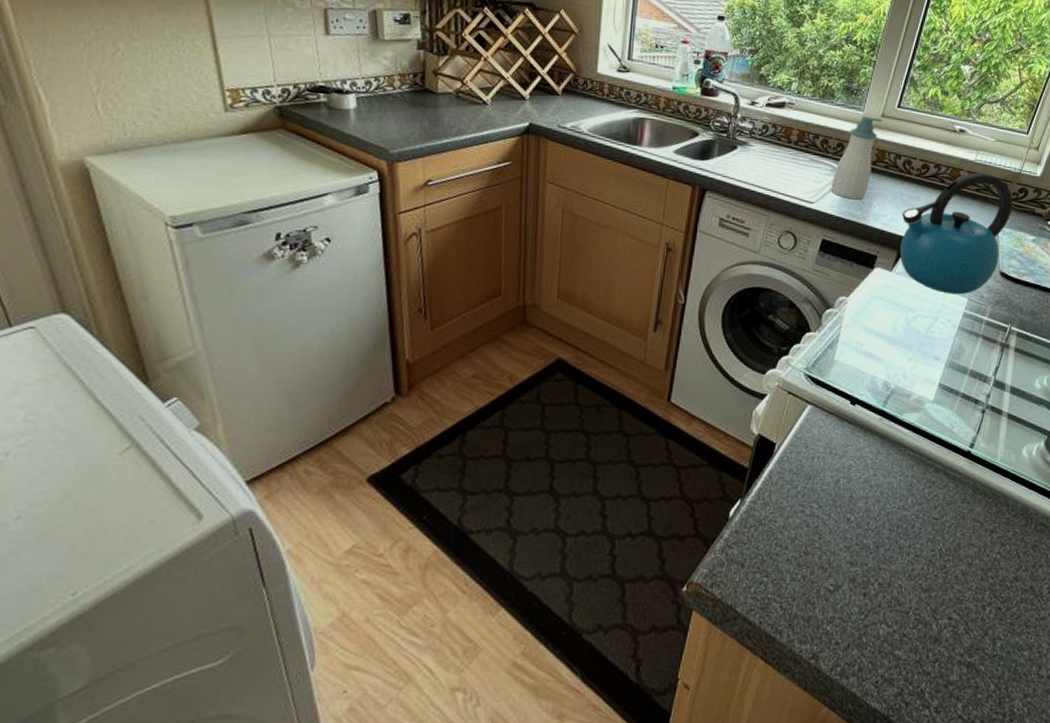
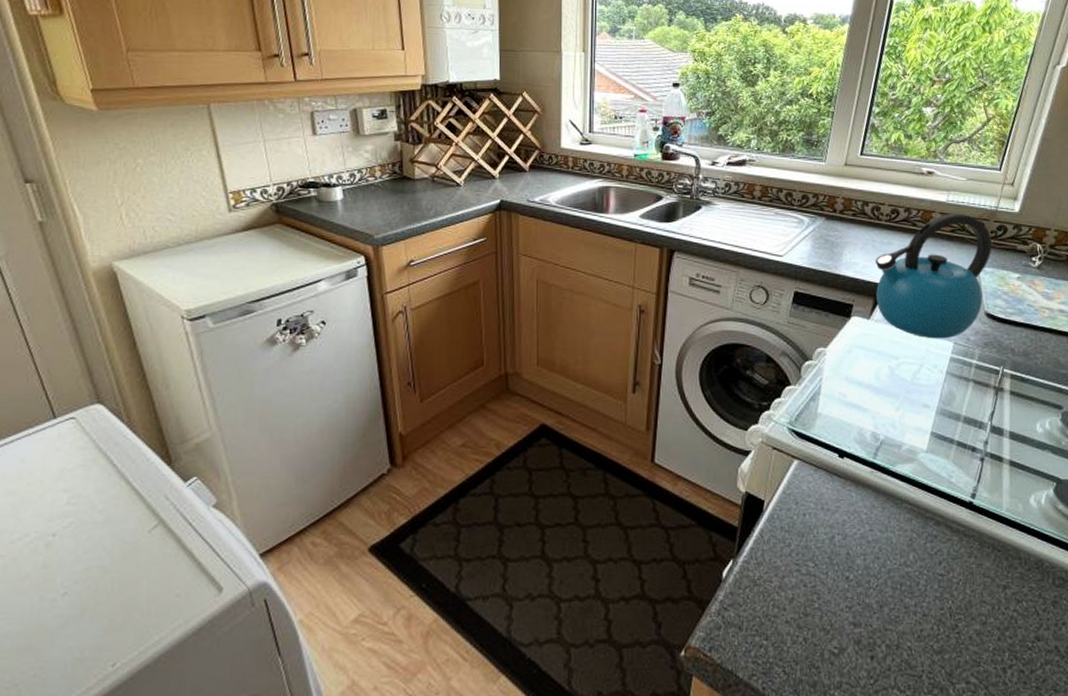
soap bottle: present [831,116,883,200] -> none [799,166,847,250]

